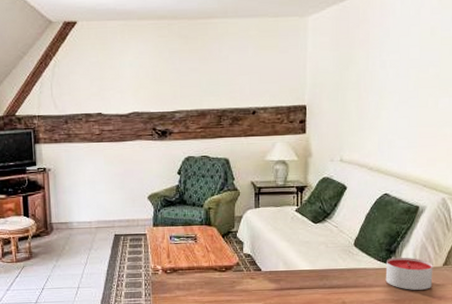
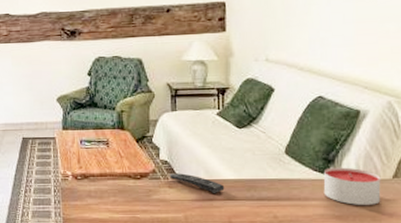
remote control: none [252,265,301,283] -> present [169,173,225,193]

